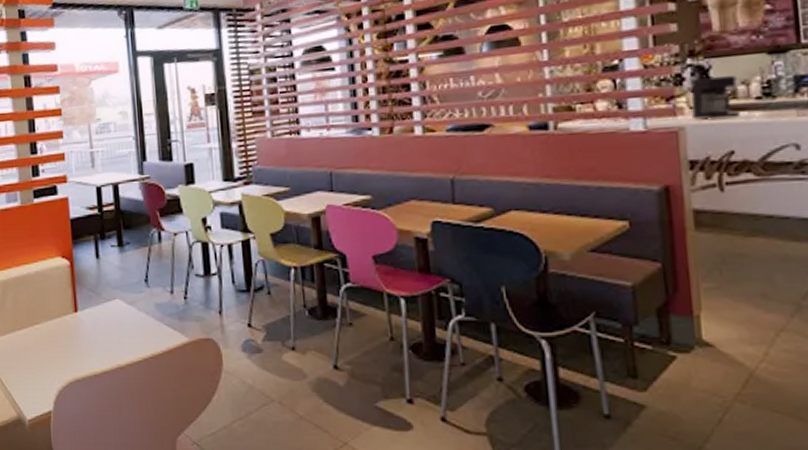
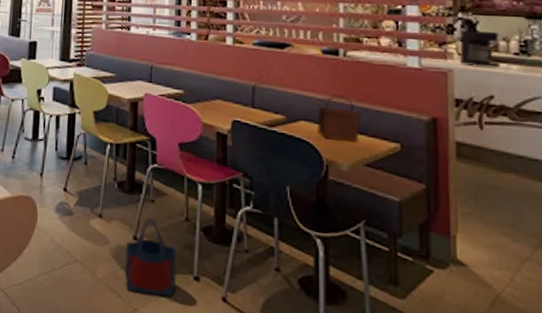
tote bag: none [326,342,388,426] -> present [125,217,177,298]
handbag: none [530,175,581,229] -> present [317,95,361,143]

